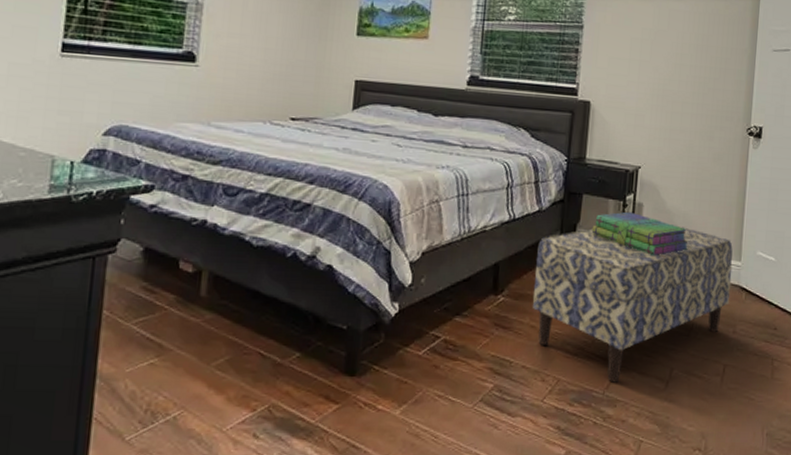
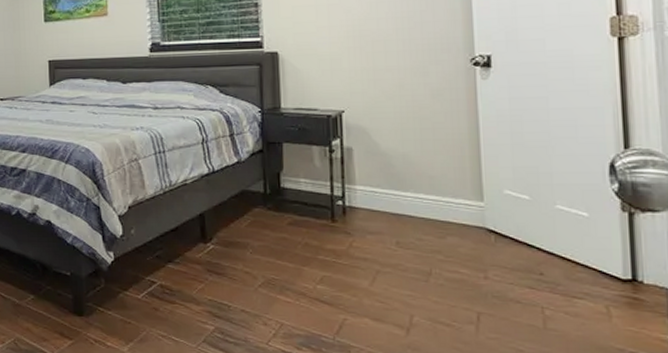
bench: present [533,223,733,383] -> none [242,166,475,329]
stack of books: present [591,211,690,257] -> none [297,157,415,201]

